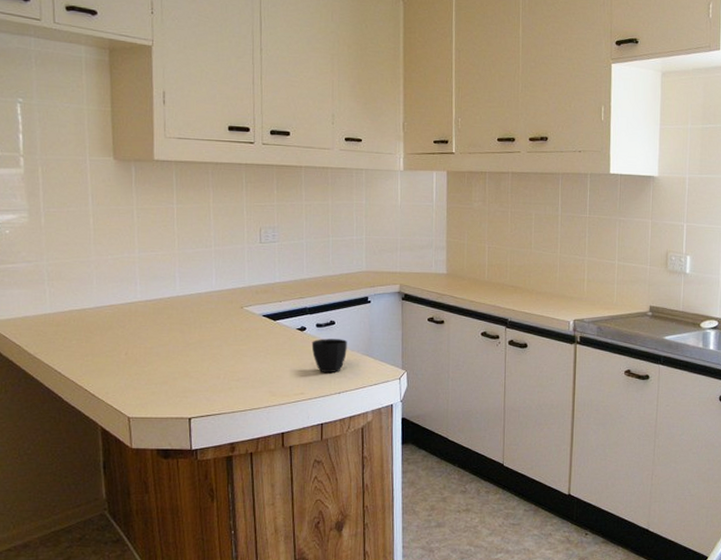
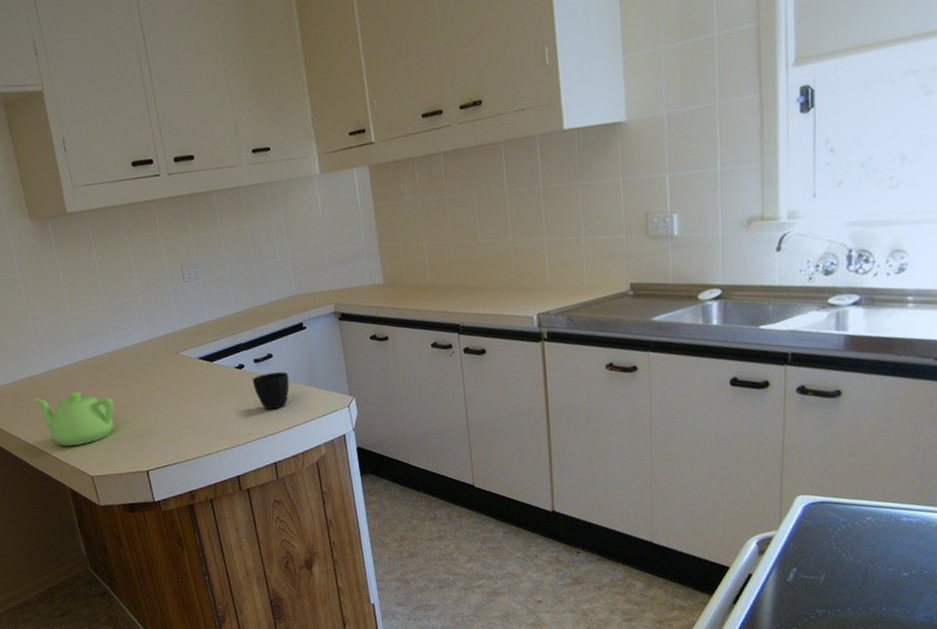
teapot: none [80,331,166,384] -> present [33,392,114,447]

